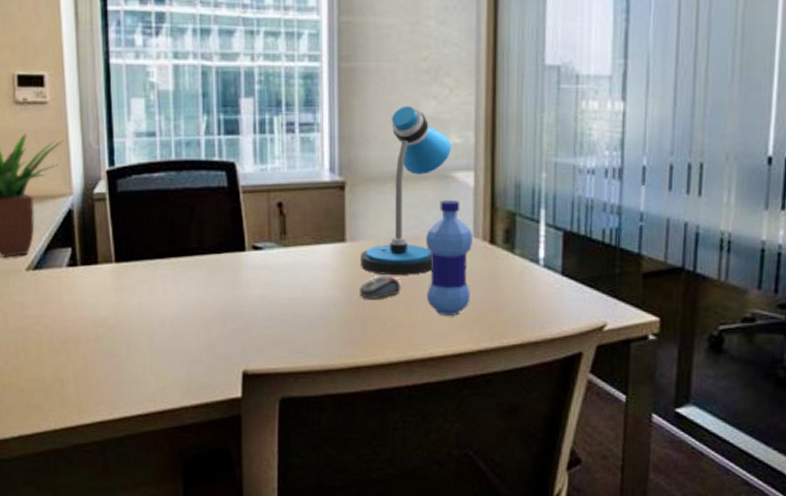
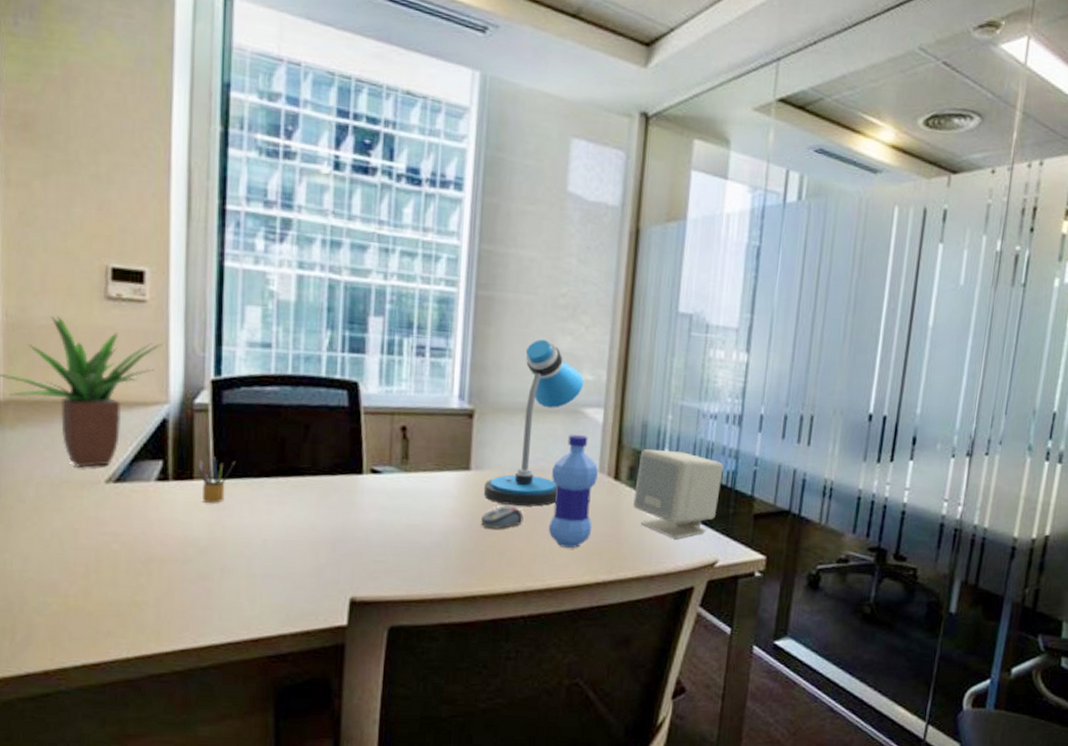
pencil box: none [101,242,133,285] -> present [198,456,236,503]
speaker: none [512,209,606,303] -> present [633,448,724,539]

